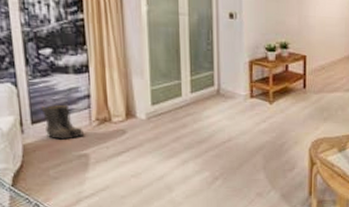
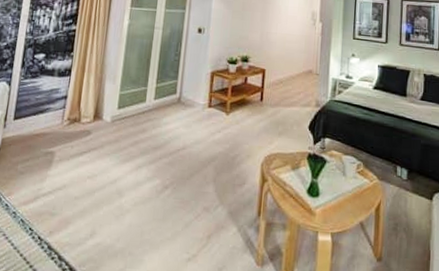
boots: present [41,105,85,140] -> none [23,103,56,136]

